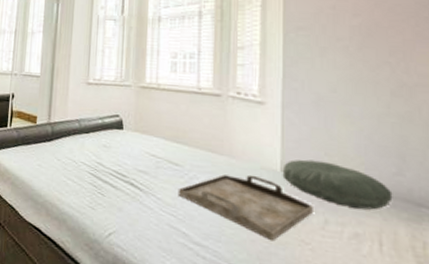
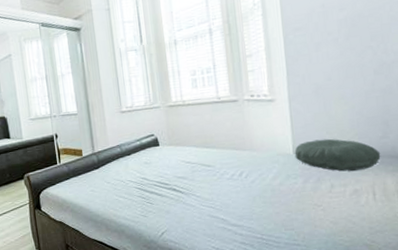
serving tray: present [178,174,313,242] -> none [212,161,322,210]

